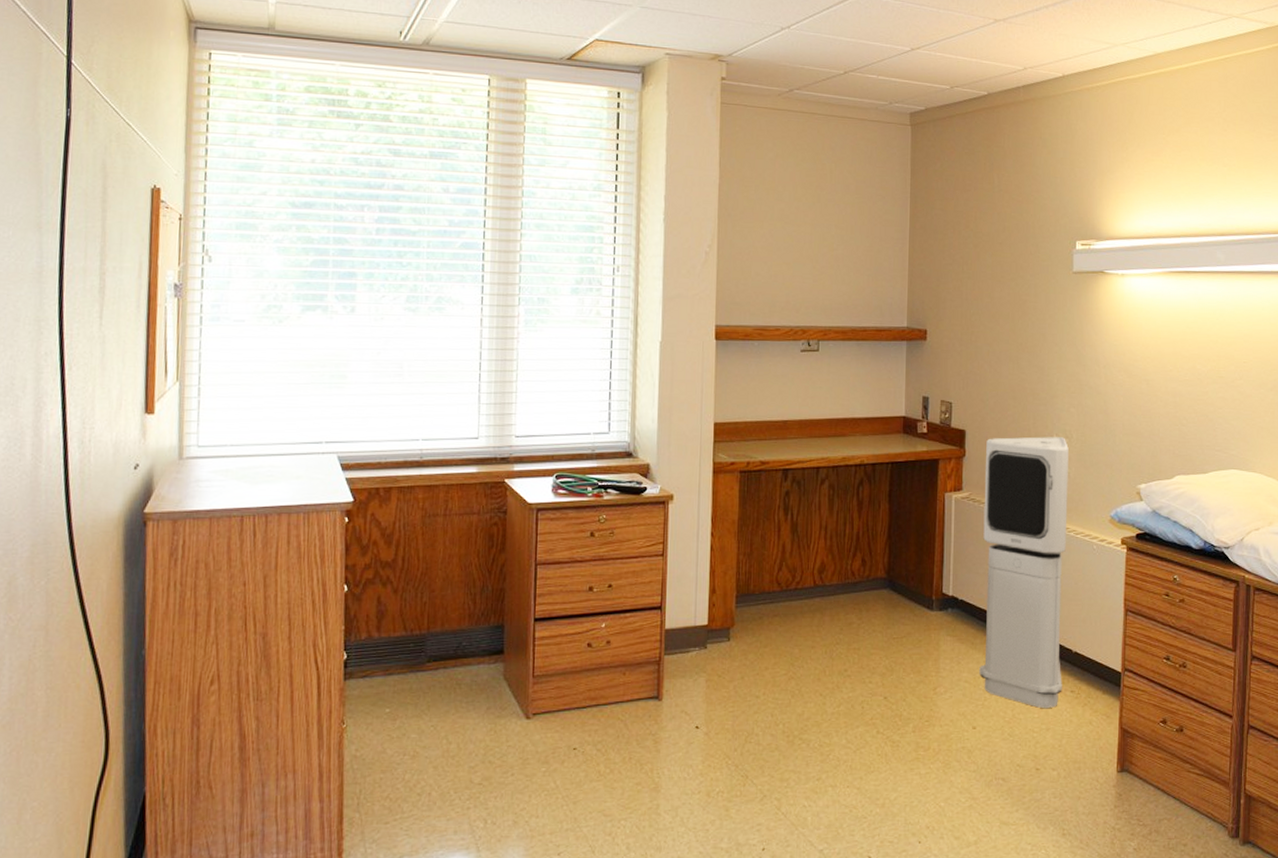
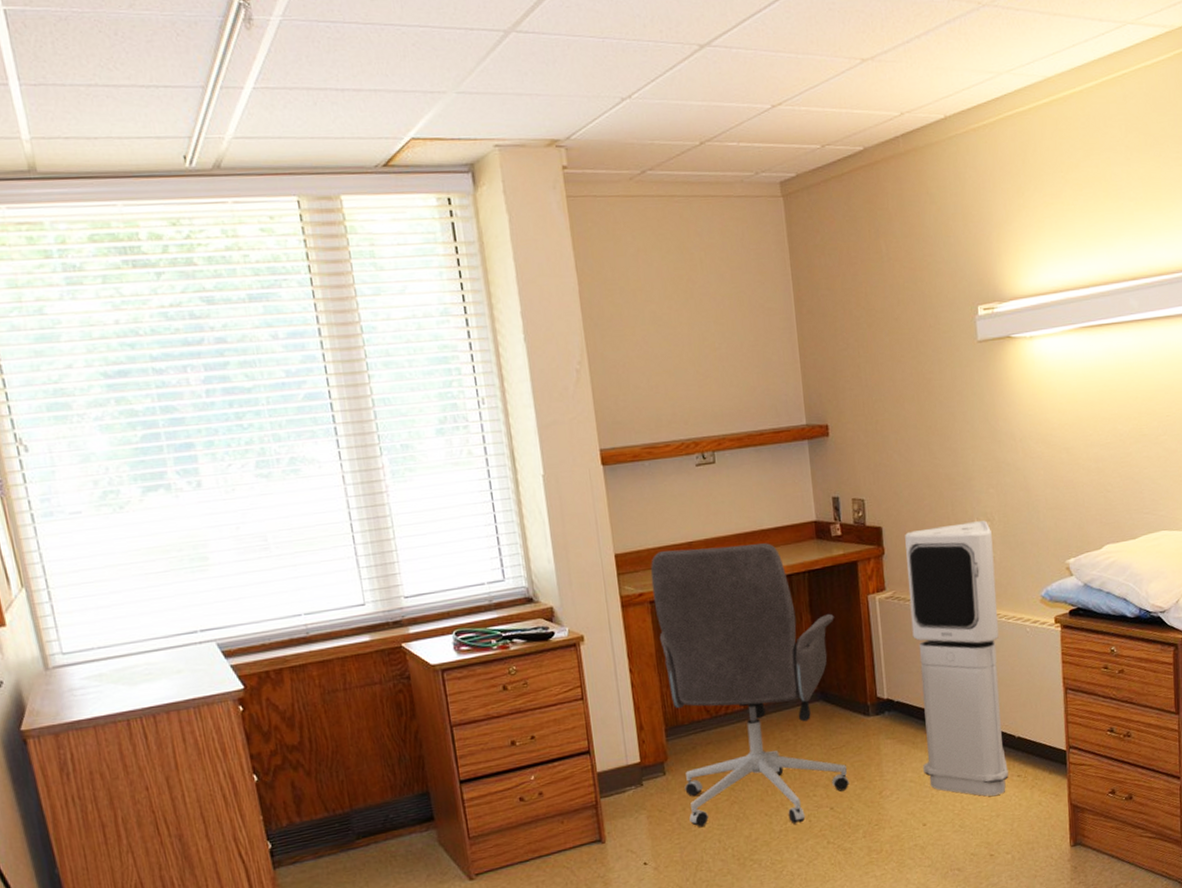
office chair: none [743,426,911,709] -> present [650,543,849,828]

